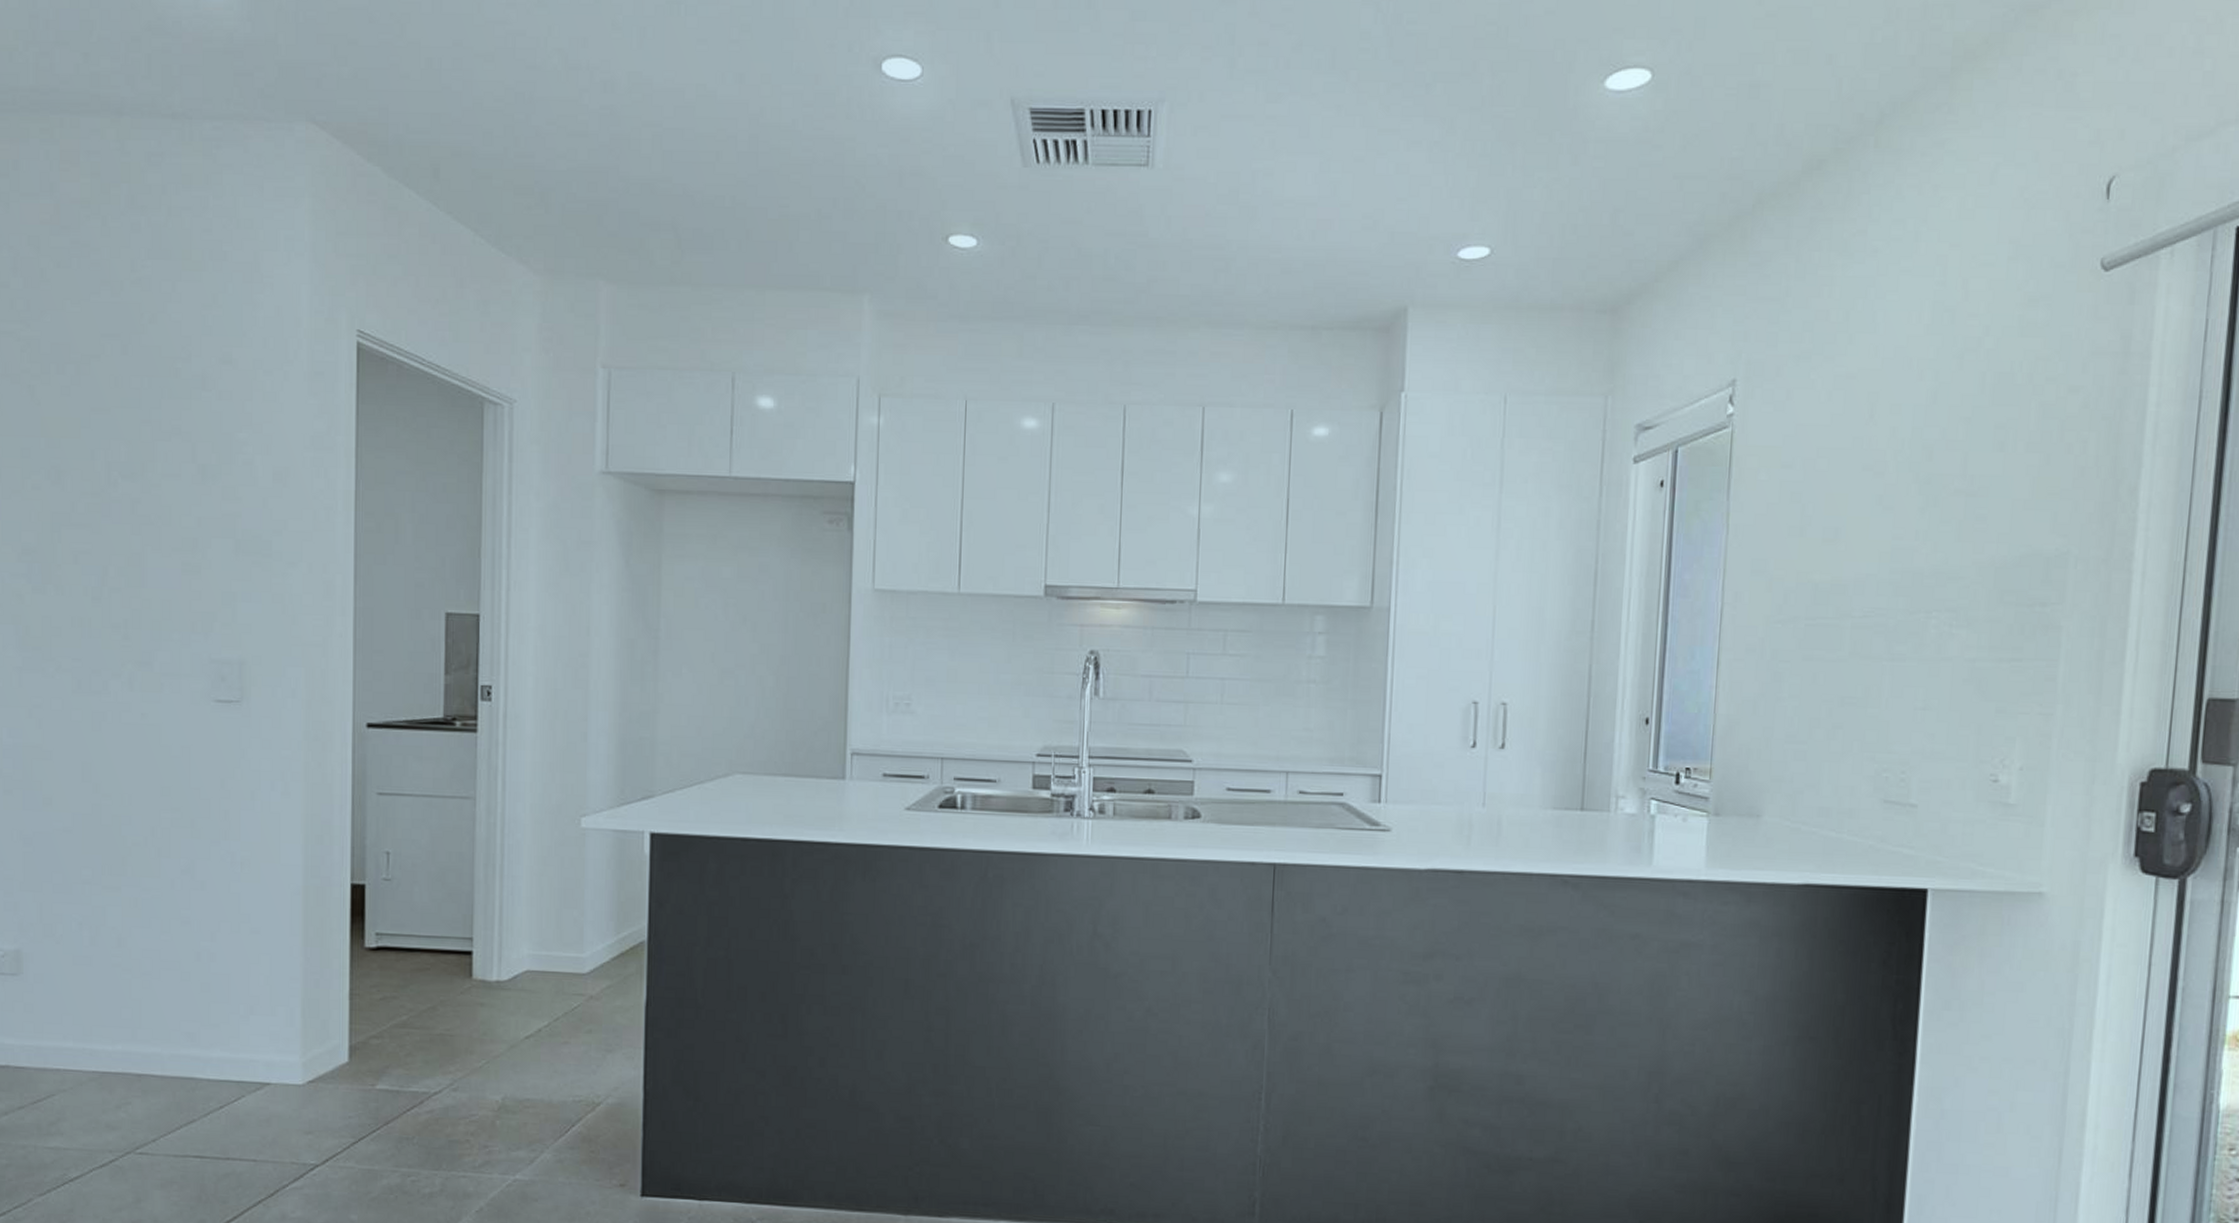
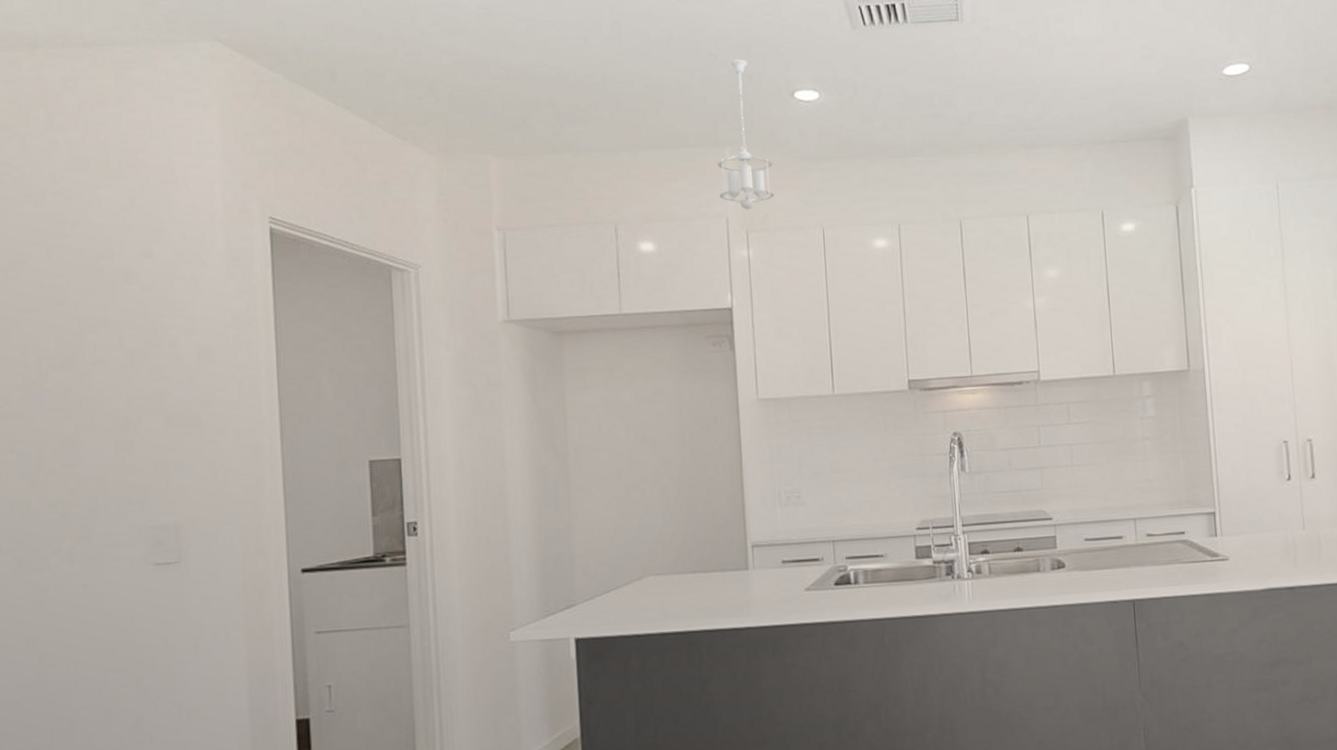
pendant light: none [852,192,916,372] -> present [718,59,774,211]

